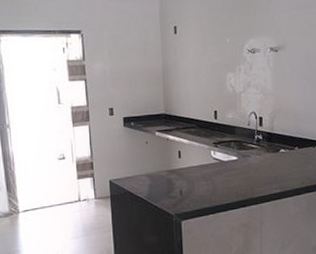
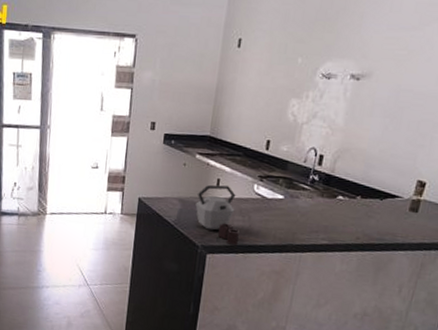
kettle: none [162,156,207,208] -> present [195,184,239,245]

